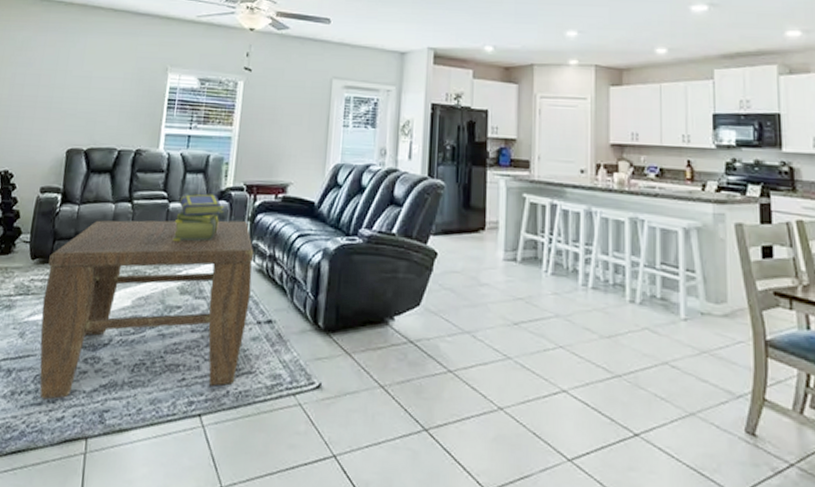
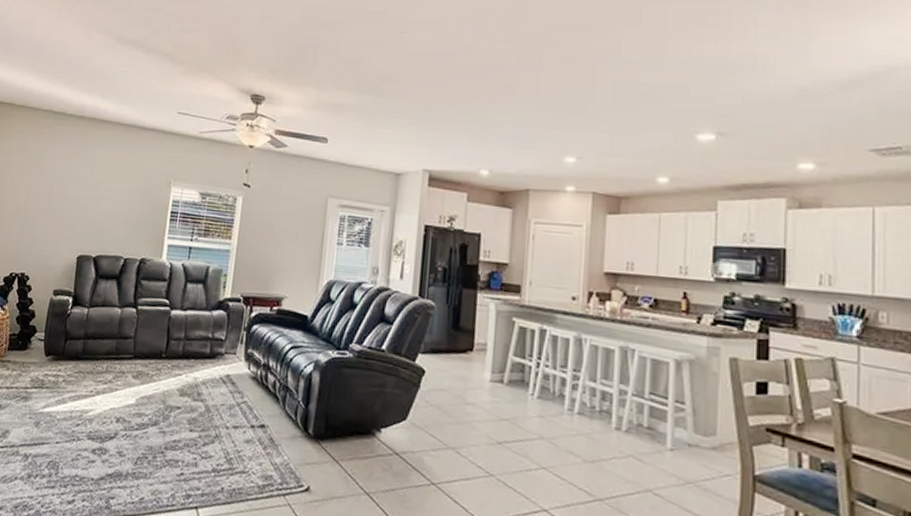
coffee table: present [39,220,254,400] -> none [52,323,249,484]
stack of books: present [172,194,225,242] -> none [173,303,222,348]

